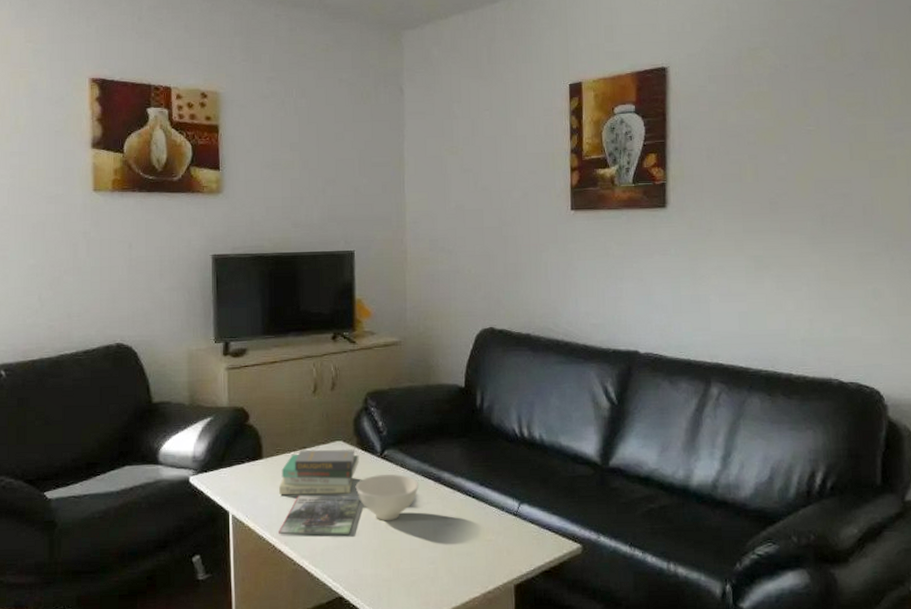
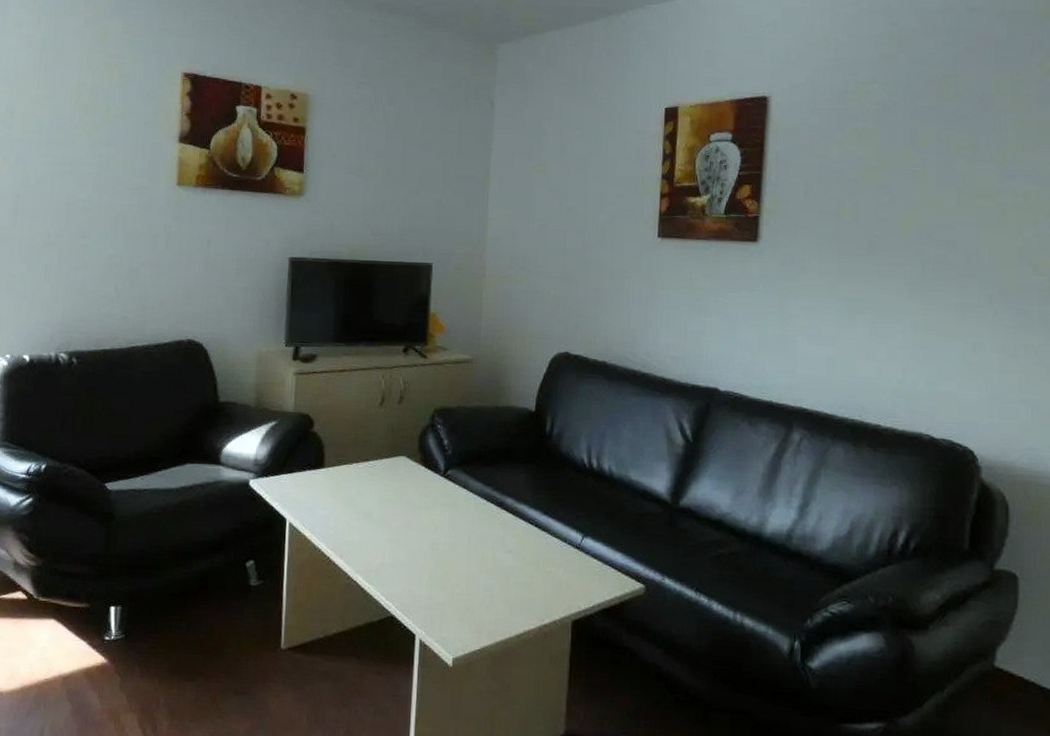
books: present [279,449,359,495] -> none [338,462,422,511]
magazine: present [279,495,360,536] -> none [334,508,420,554]
bowl: present [355,473,420,522] -> none [415,494,481,543]

